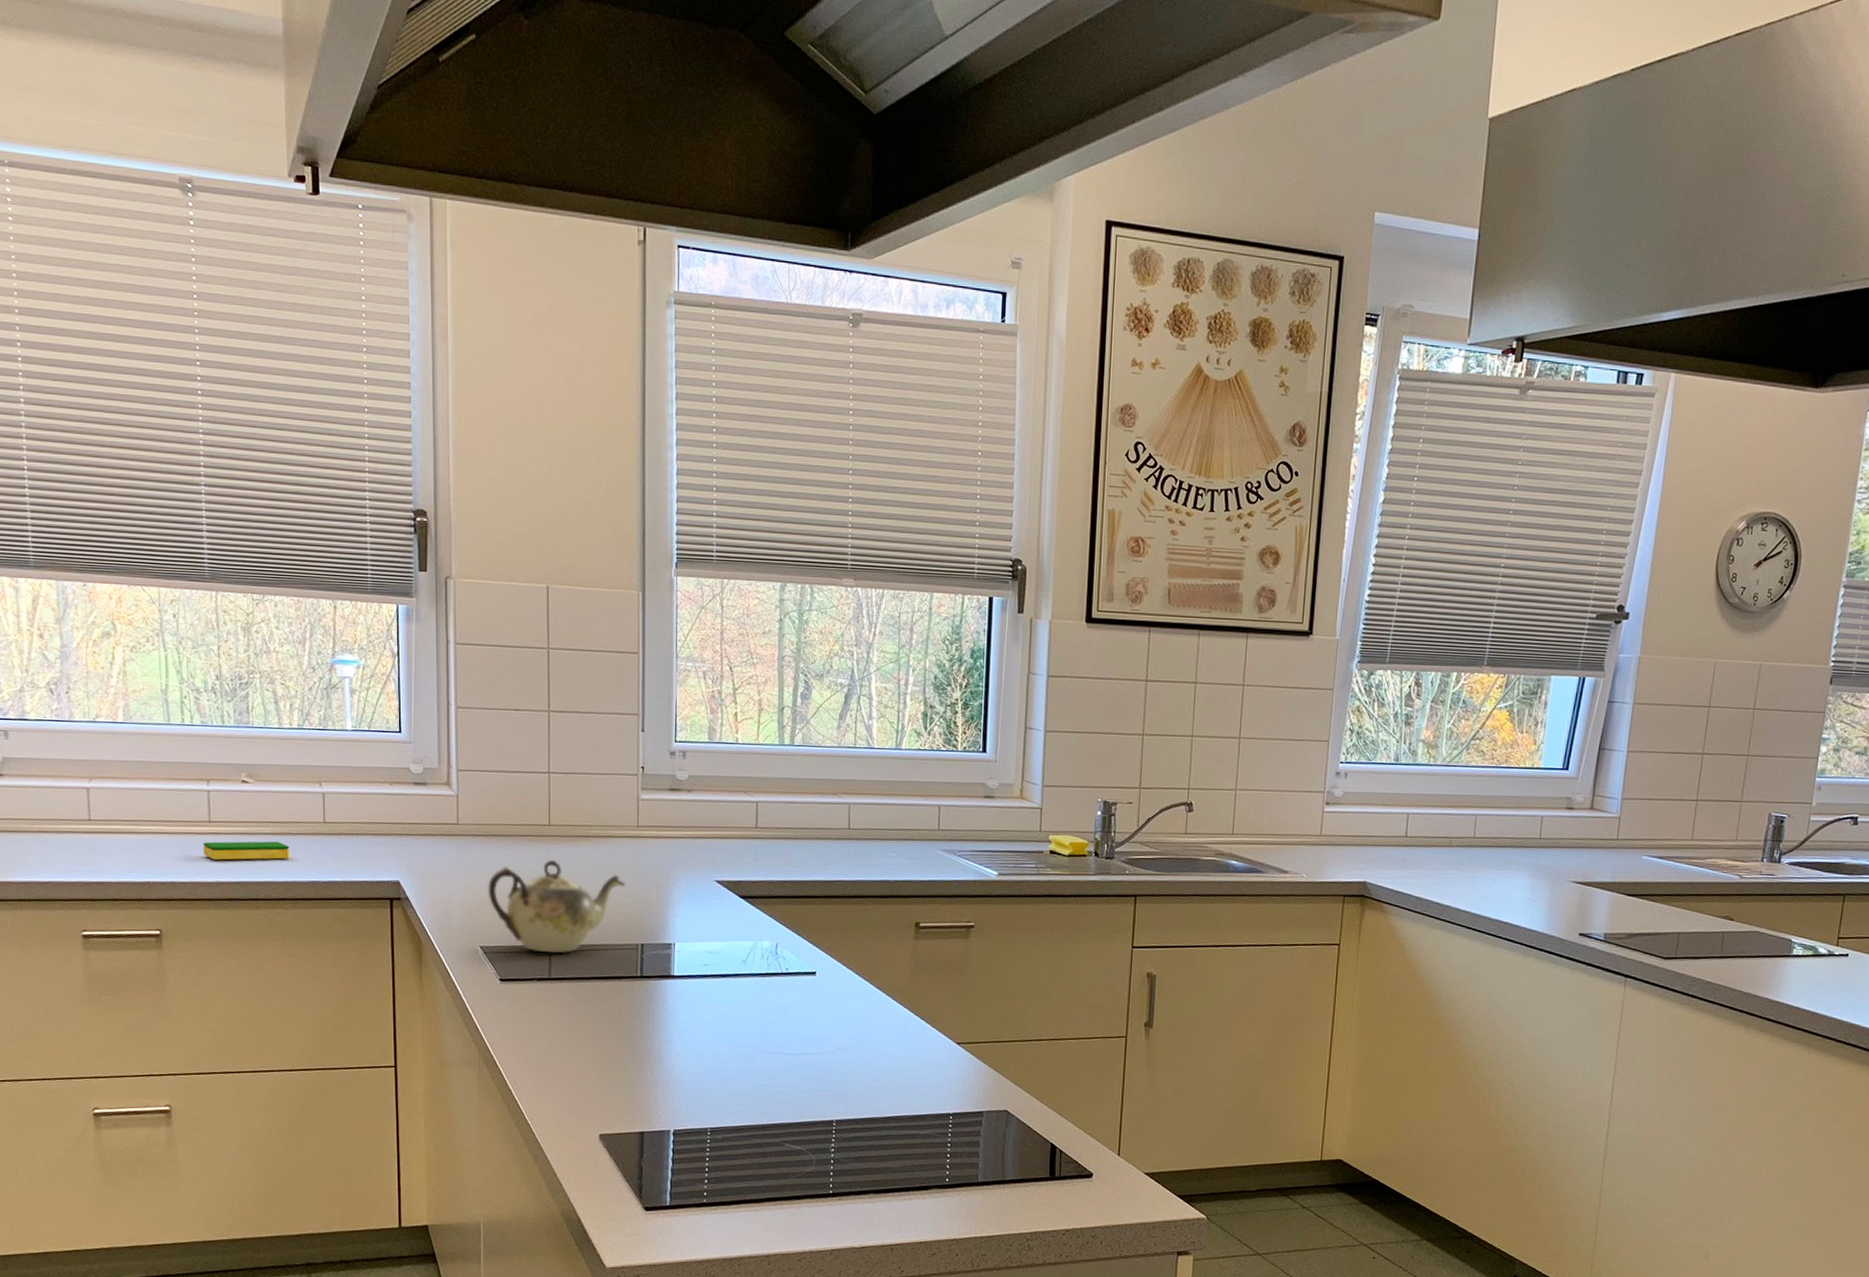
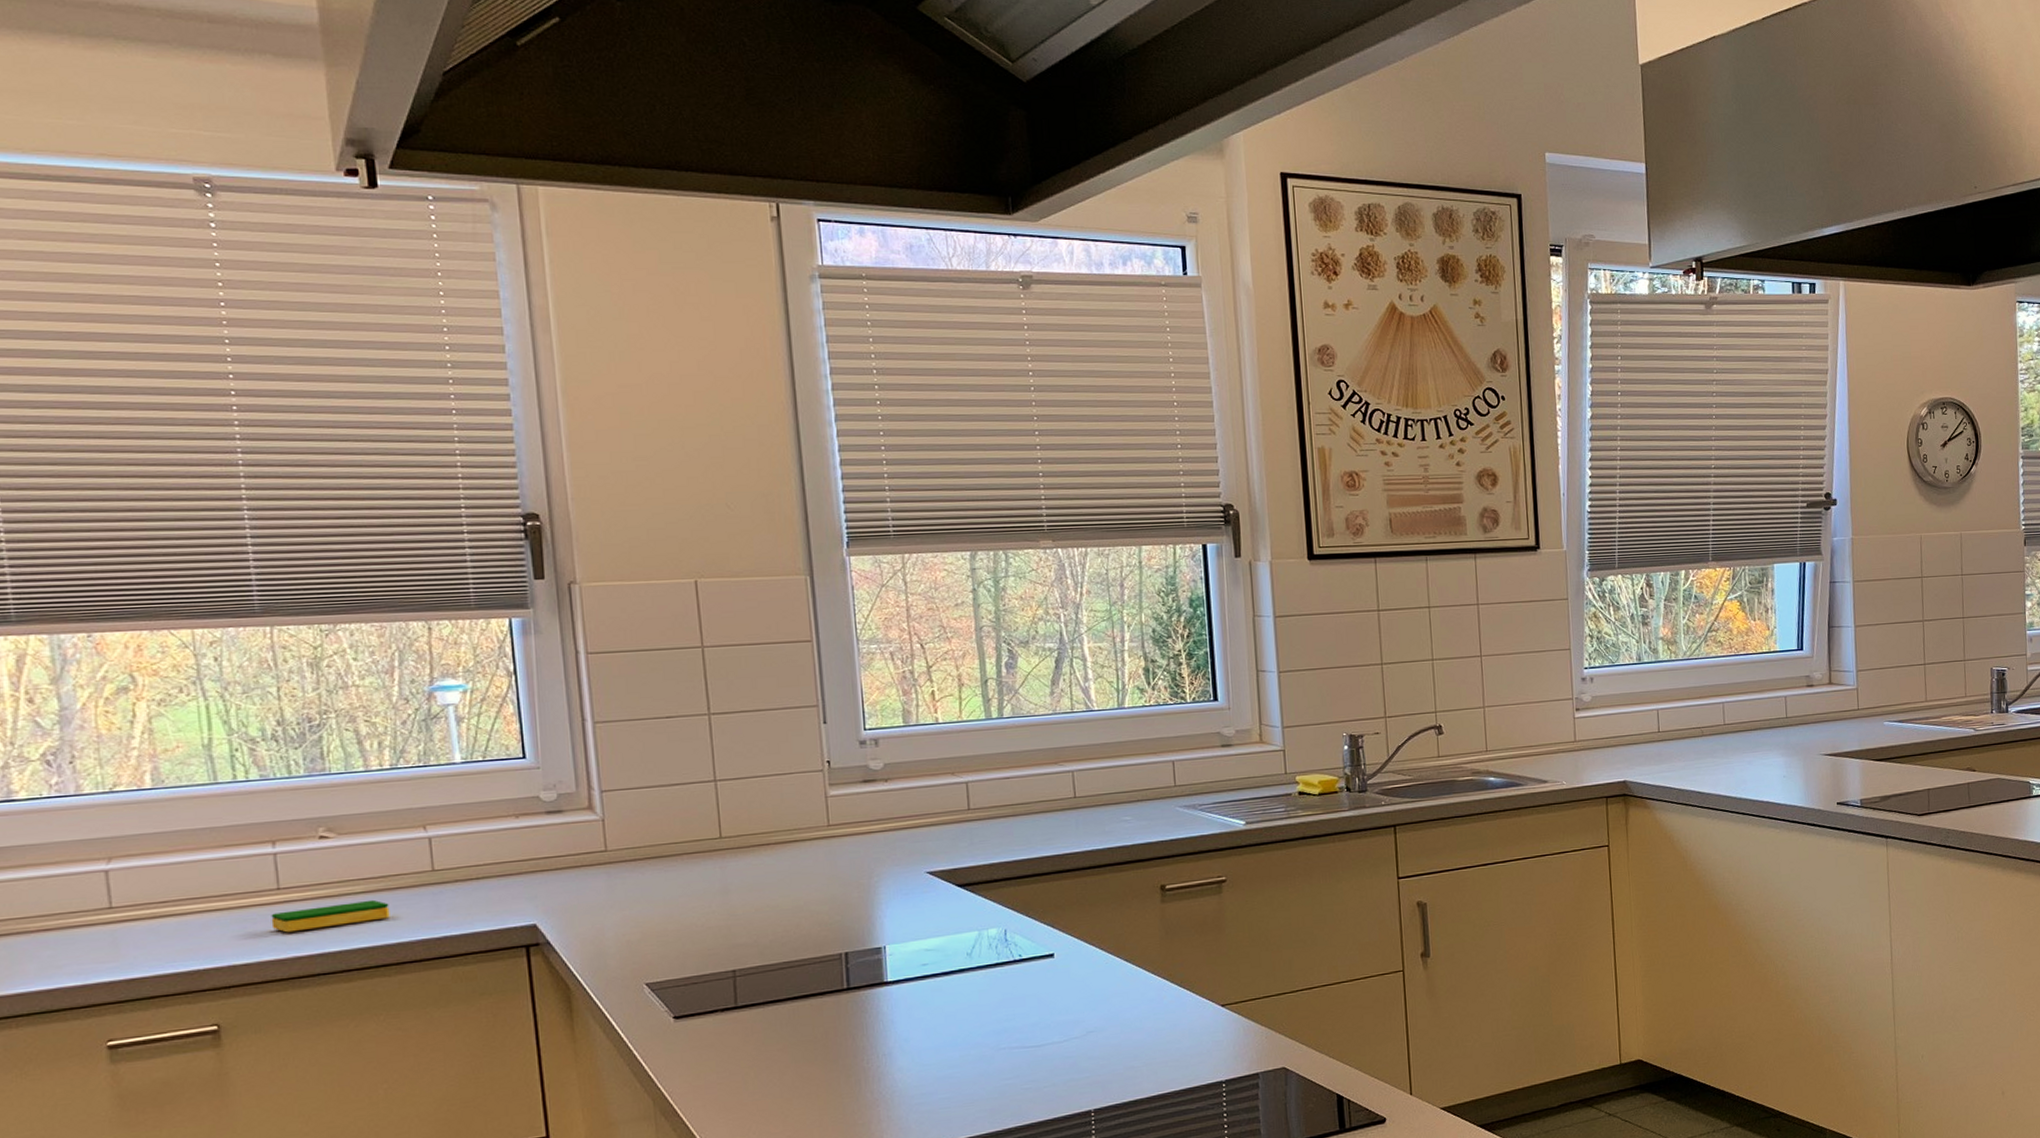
teapot: present [488,859,625,953] -> none [650,875,819,980]

